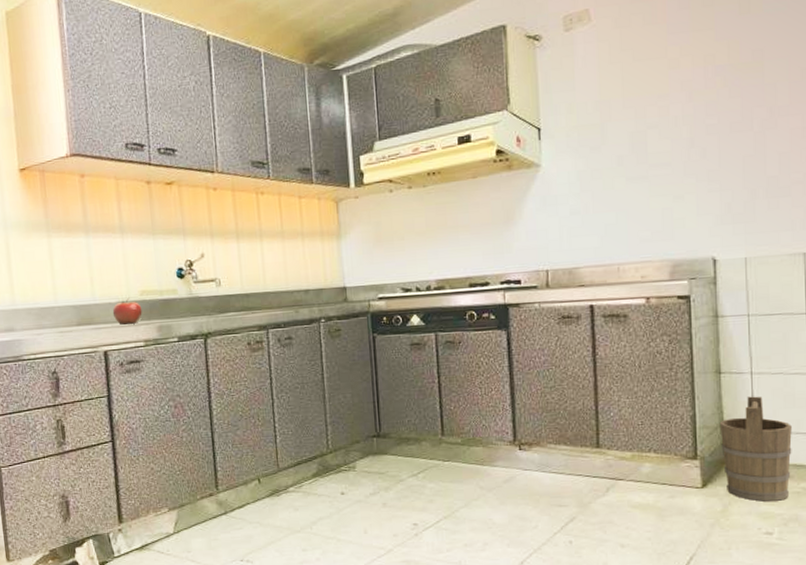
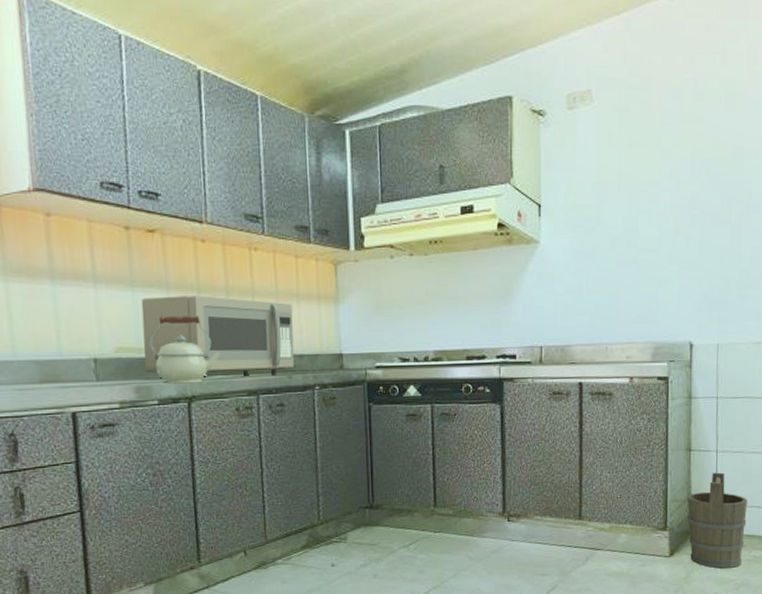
fruit: present [112,298,142,325] -> none [82,355,118,385]
microwave: none [161,239,301,313] -> present [141,295,295,377]
kettle: none [169,258,232,323] -> present [150,315,220,384]

